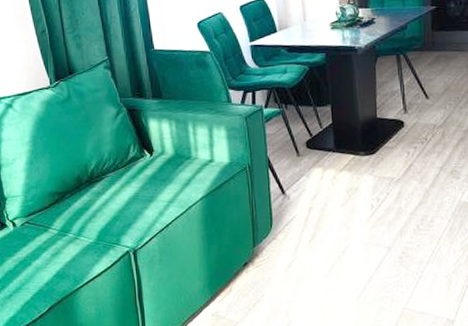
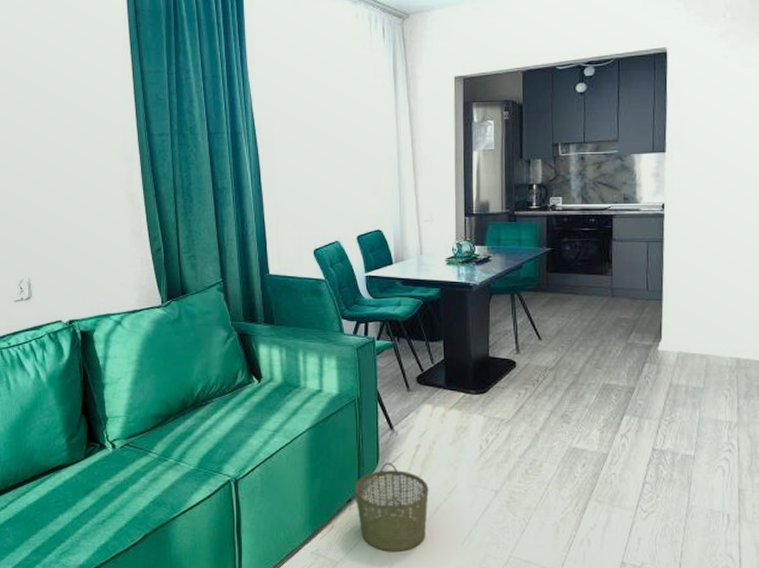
basket: none [250,226,323,310] -> present [354,462,429,552]

